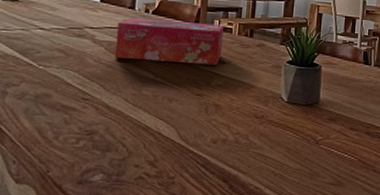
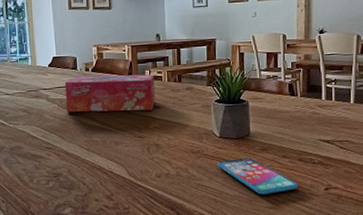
smartphone: none [281,127,362,169] -> present [217,157,297,195]

